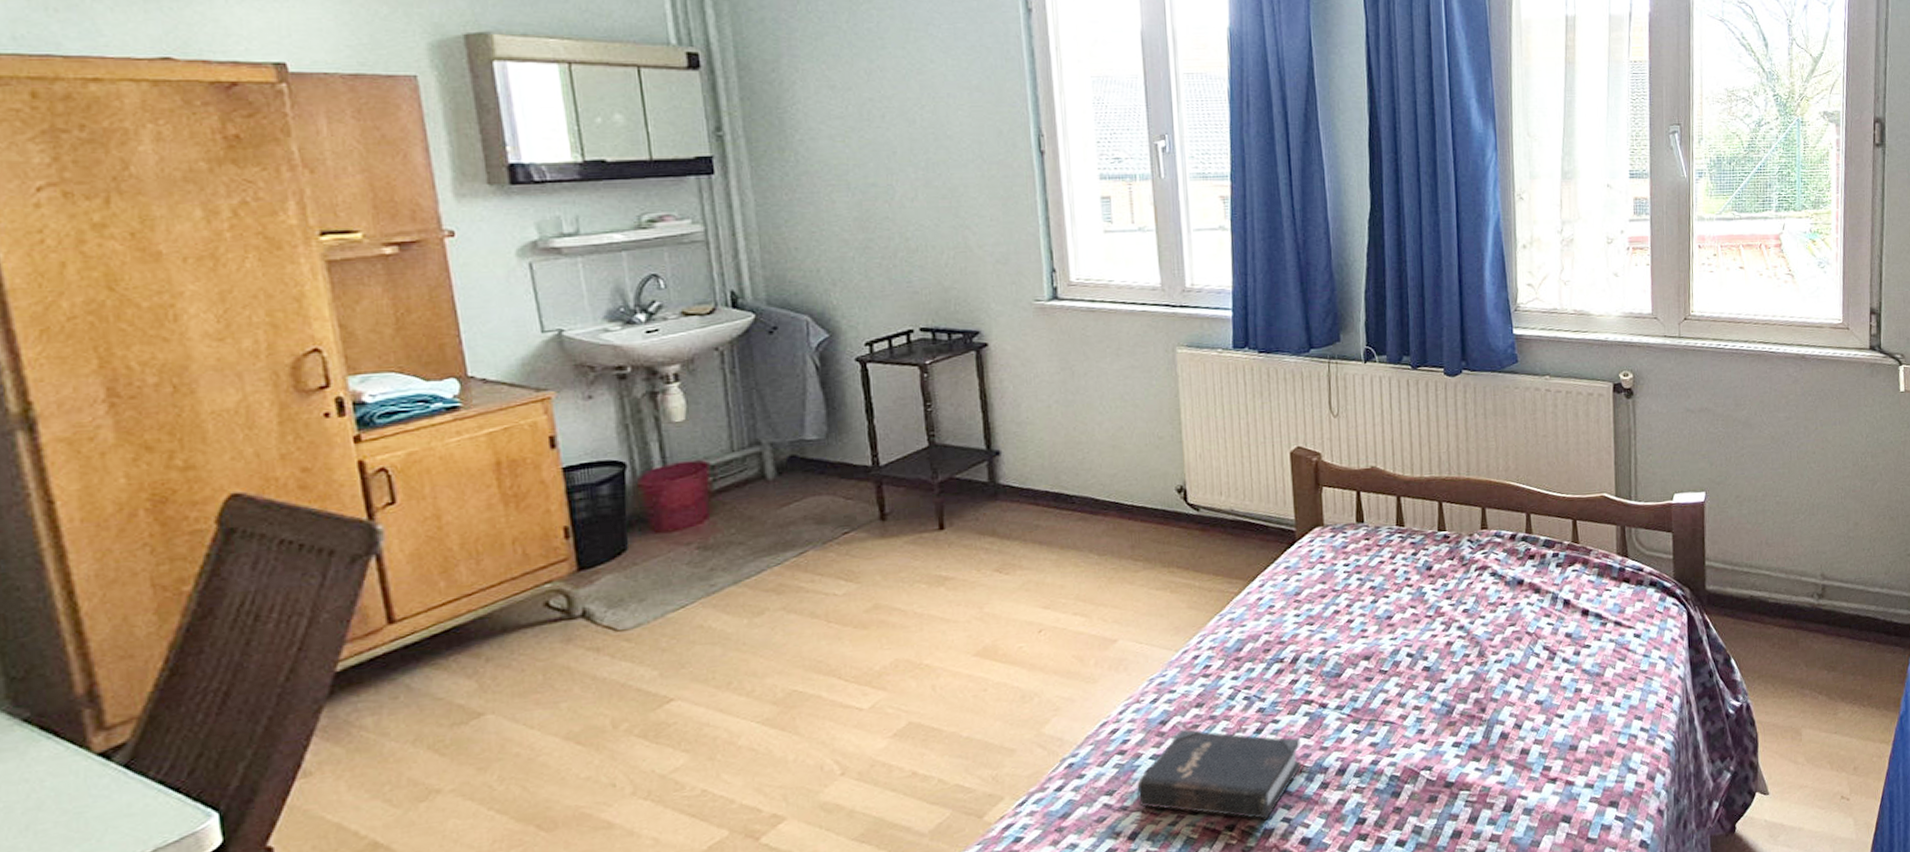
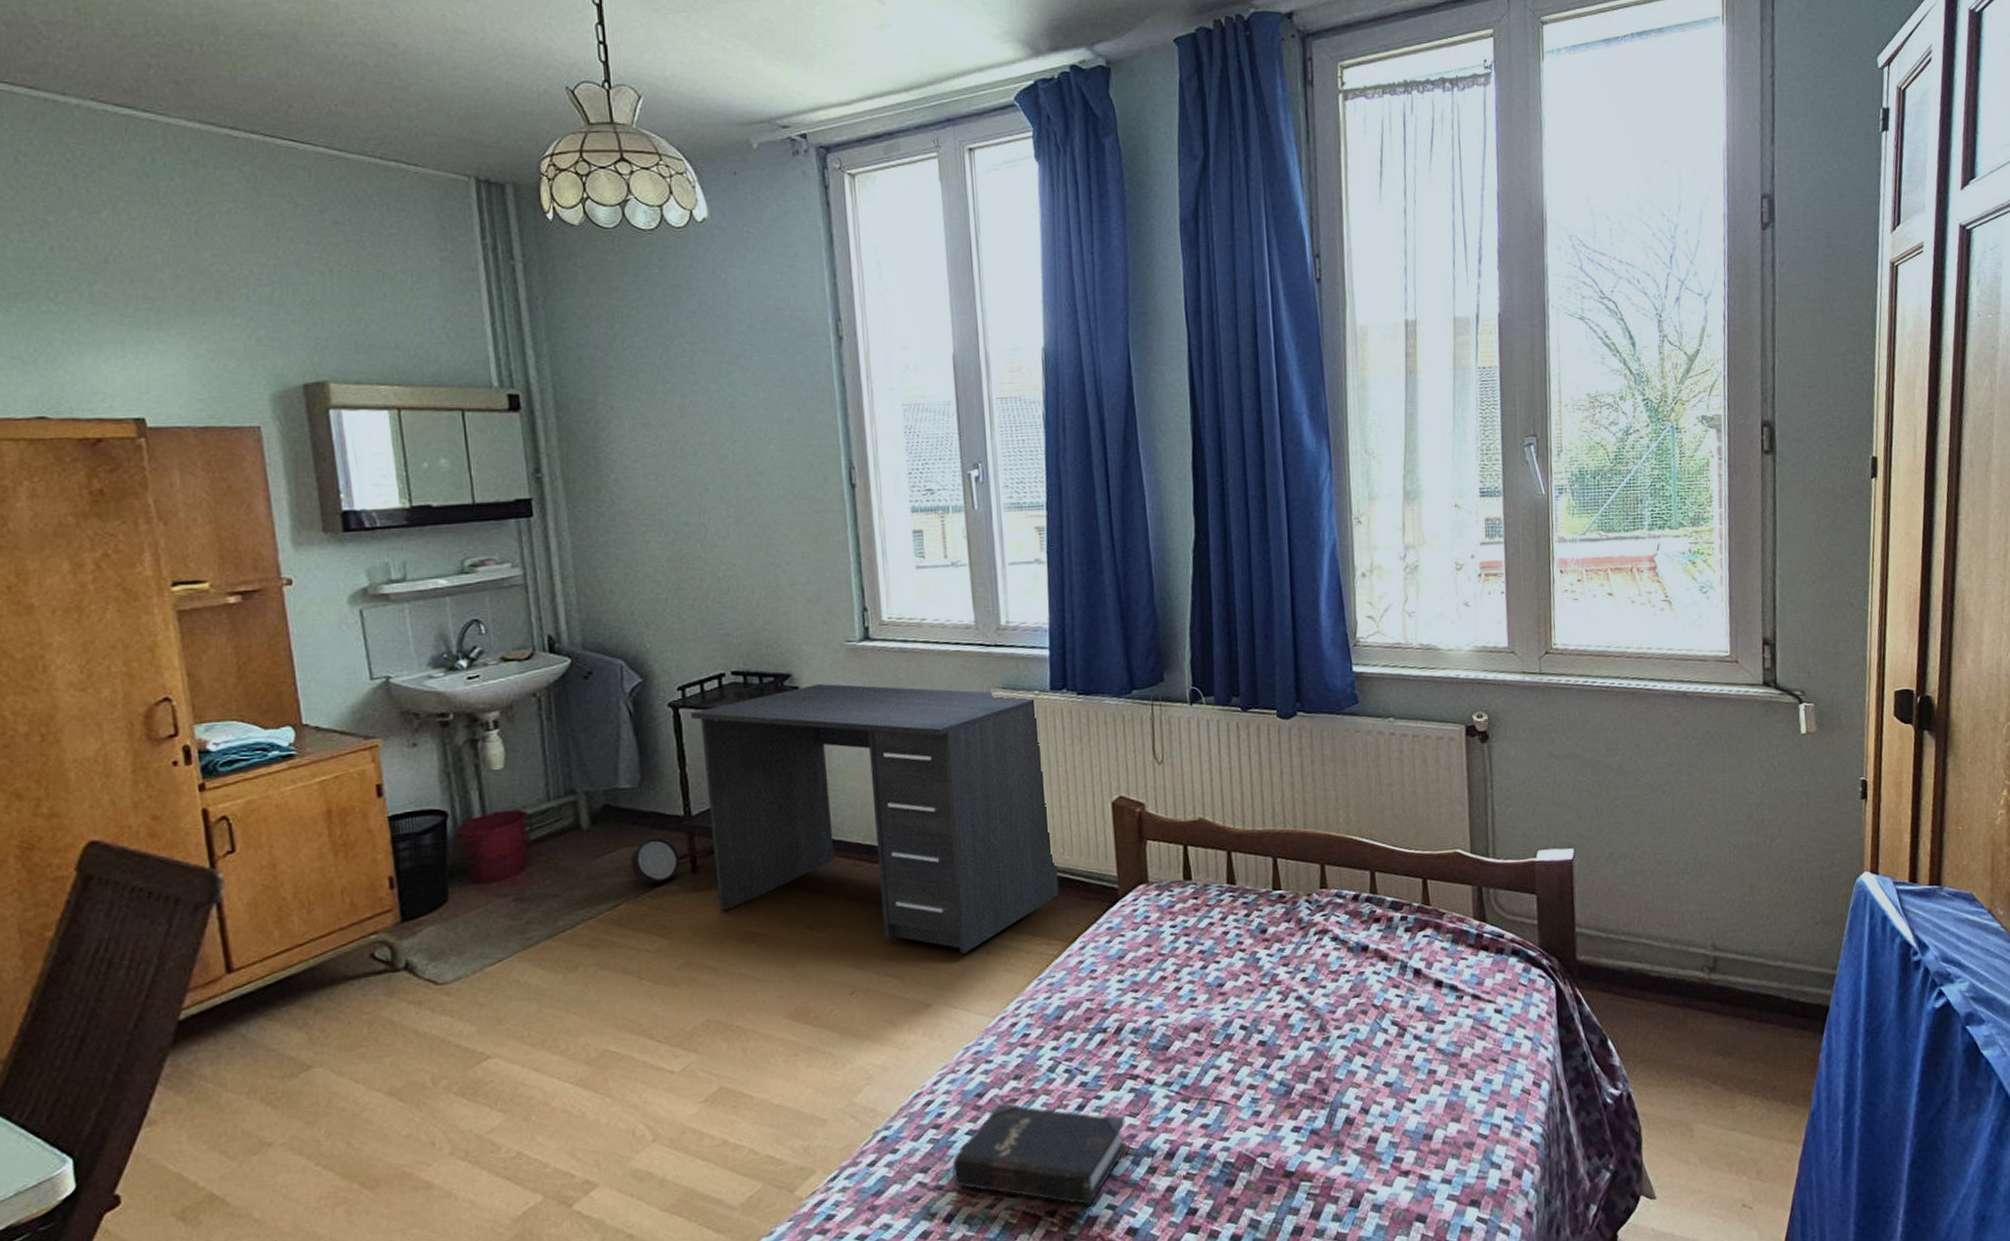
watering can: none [817,487,904,532] -> present [630,838,715,884]
desk: none [879,340,1240,593] -> present [691,683,1059,954]

